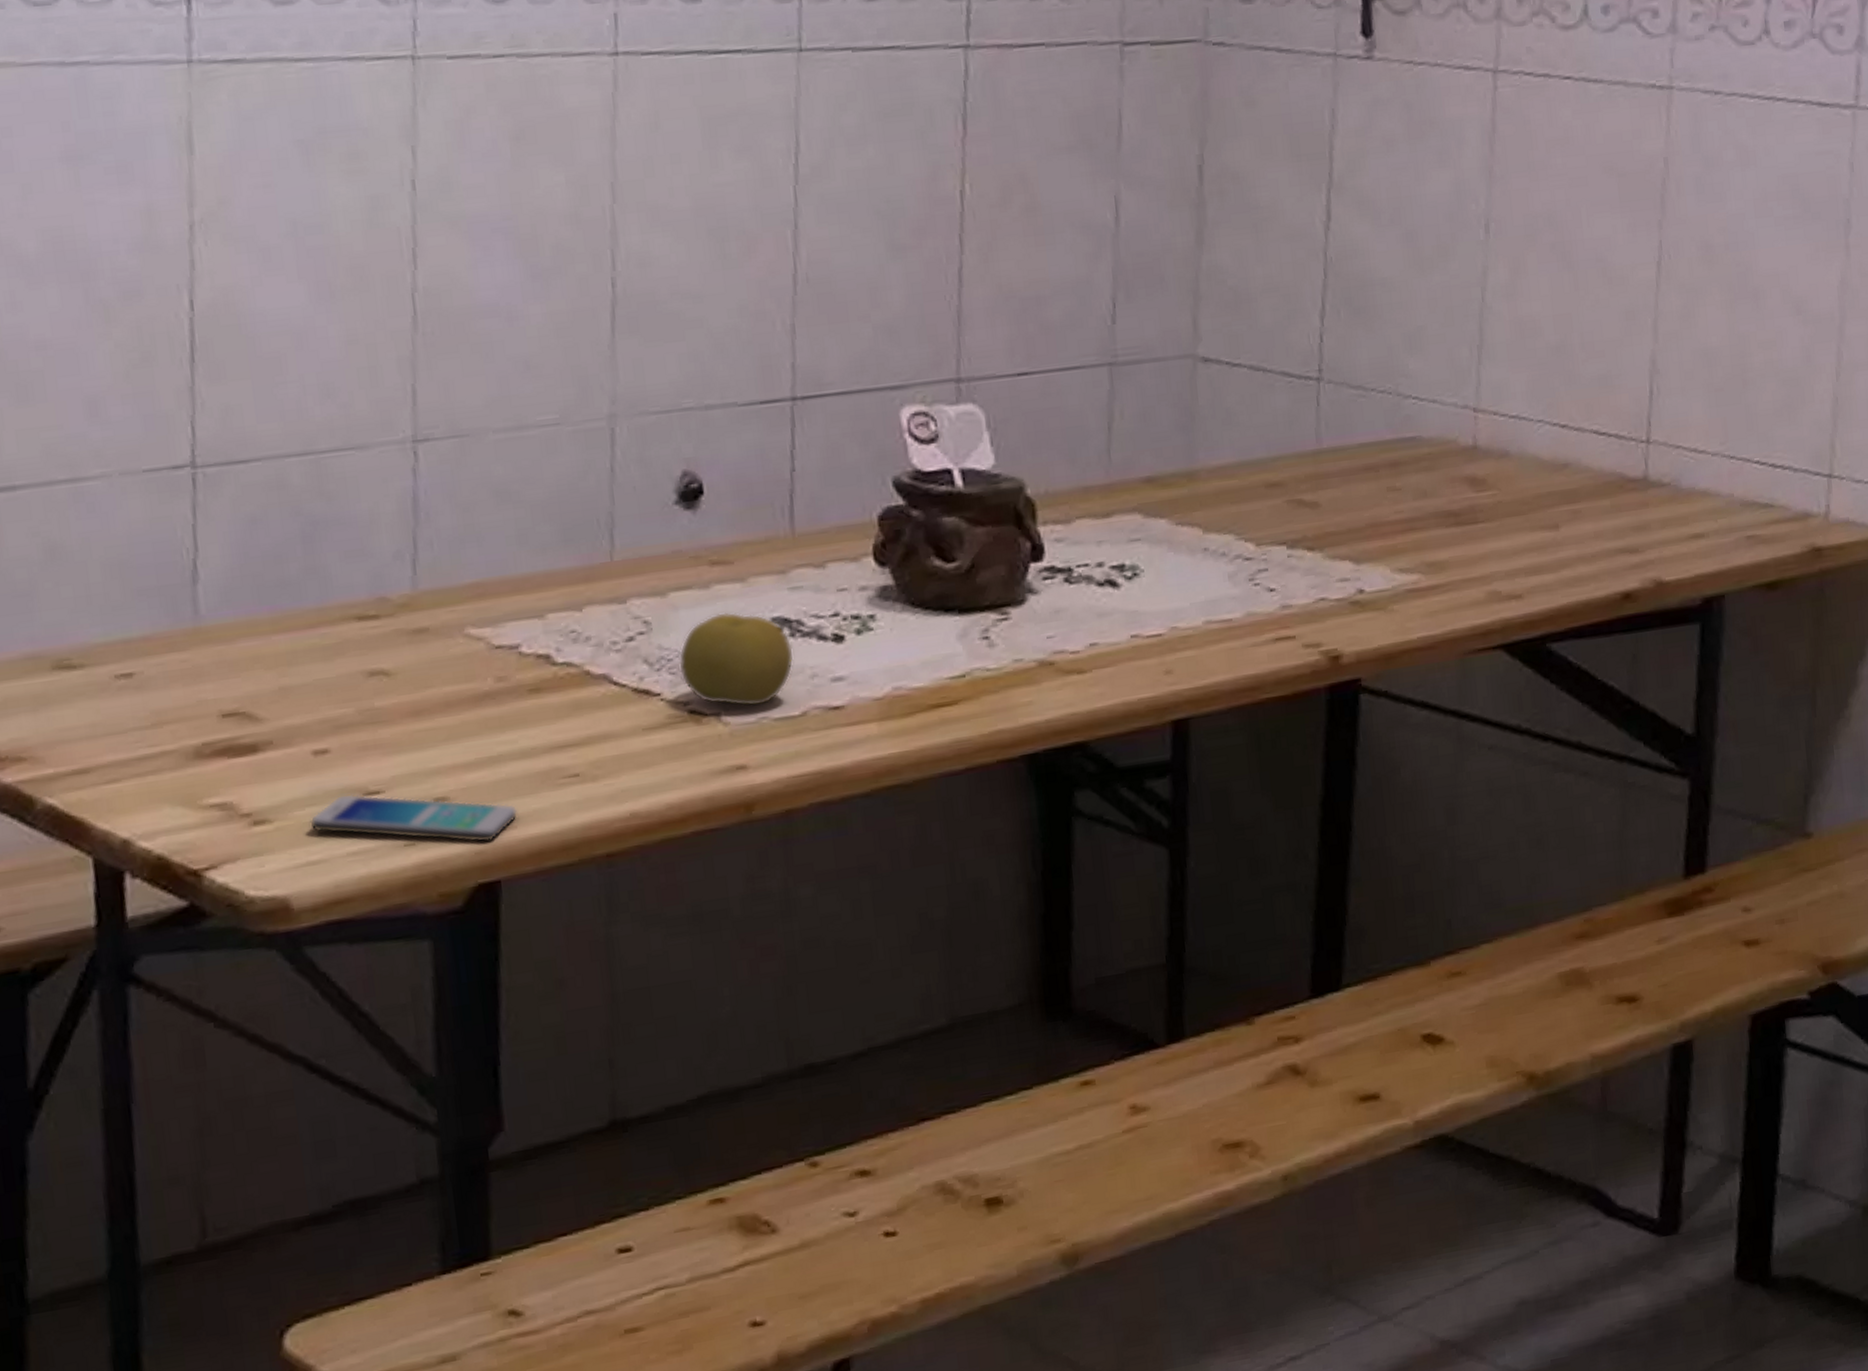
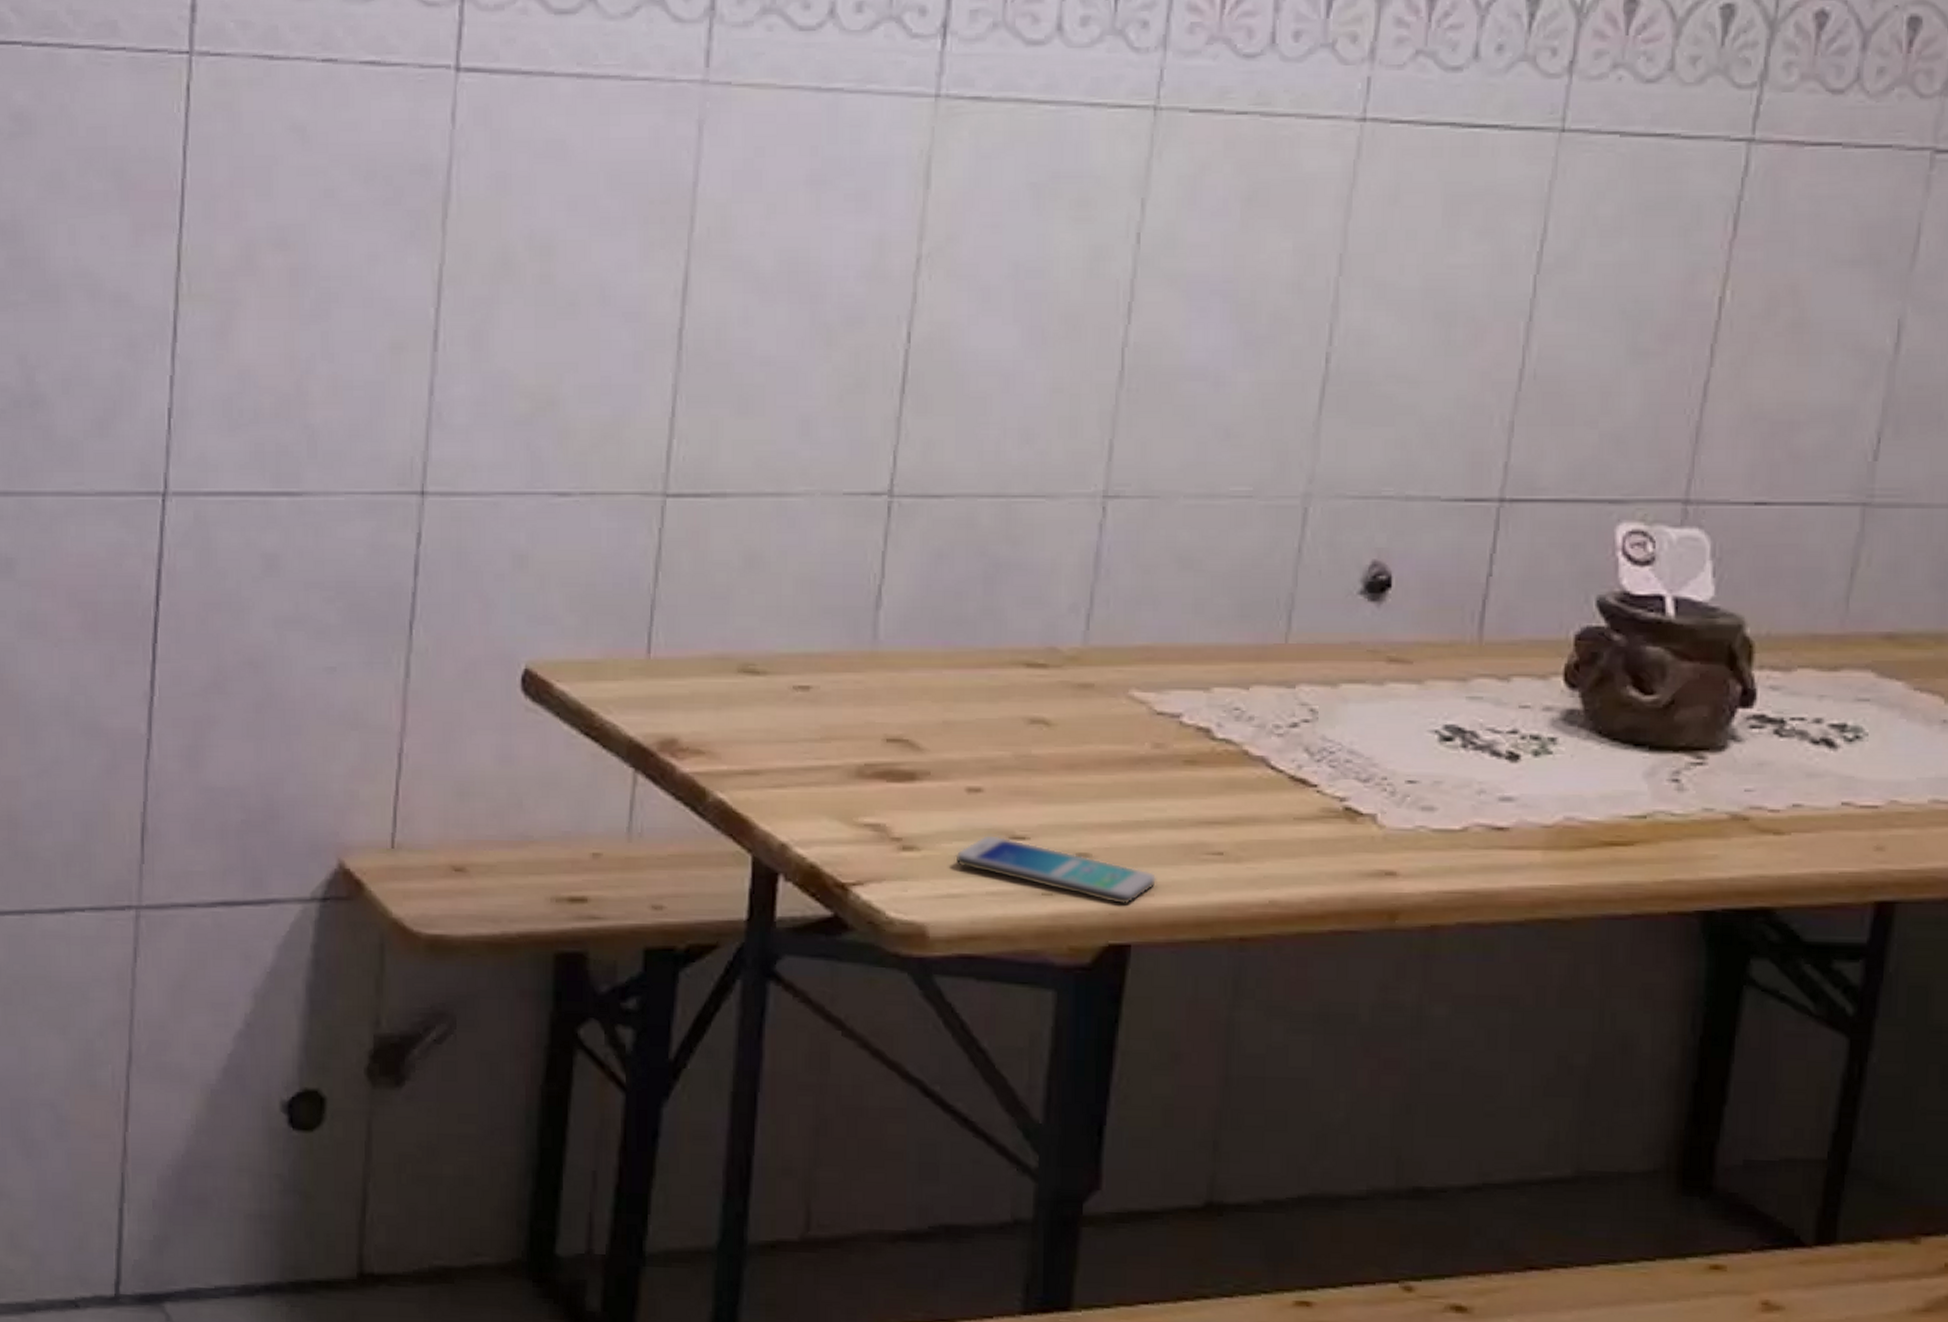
fruit: present [678,612,794,707] -> none [1341,712,1464,813]

